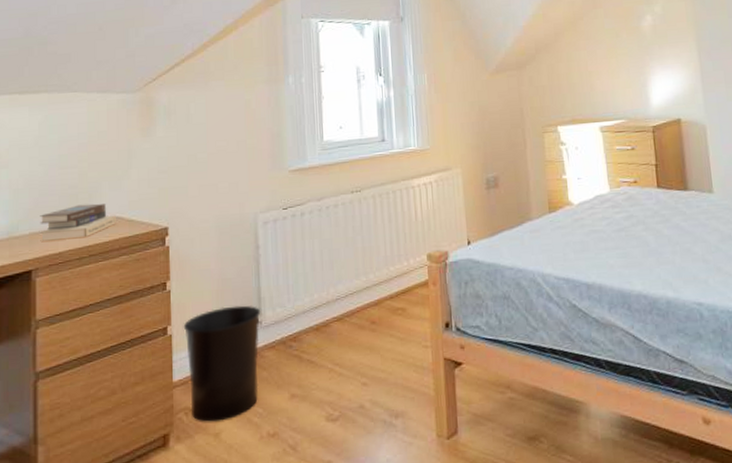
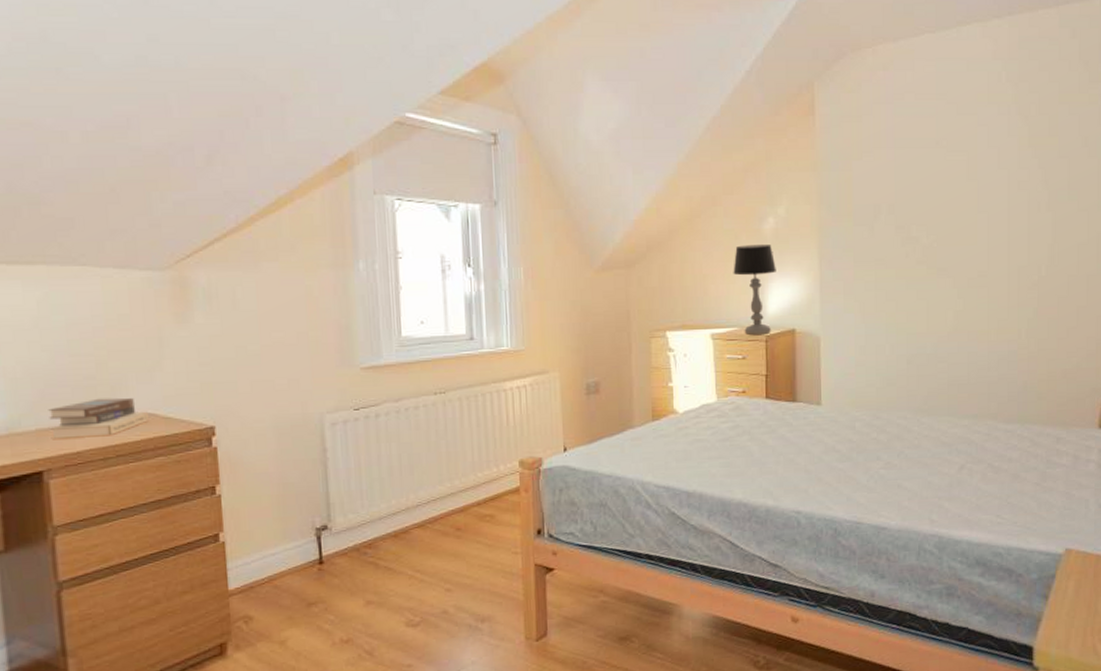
waste bin: present [183,305,261,422] -> none [238,511,330,630]
table lamp: none [616,40,658,127] -> present [733,245,776,336]

